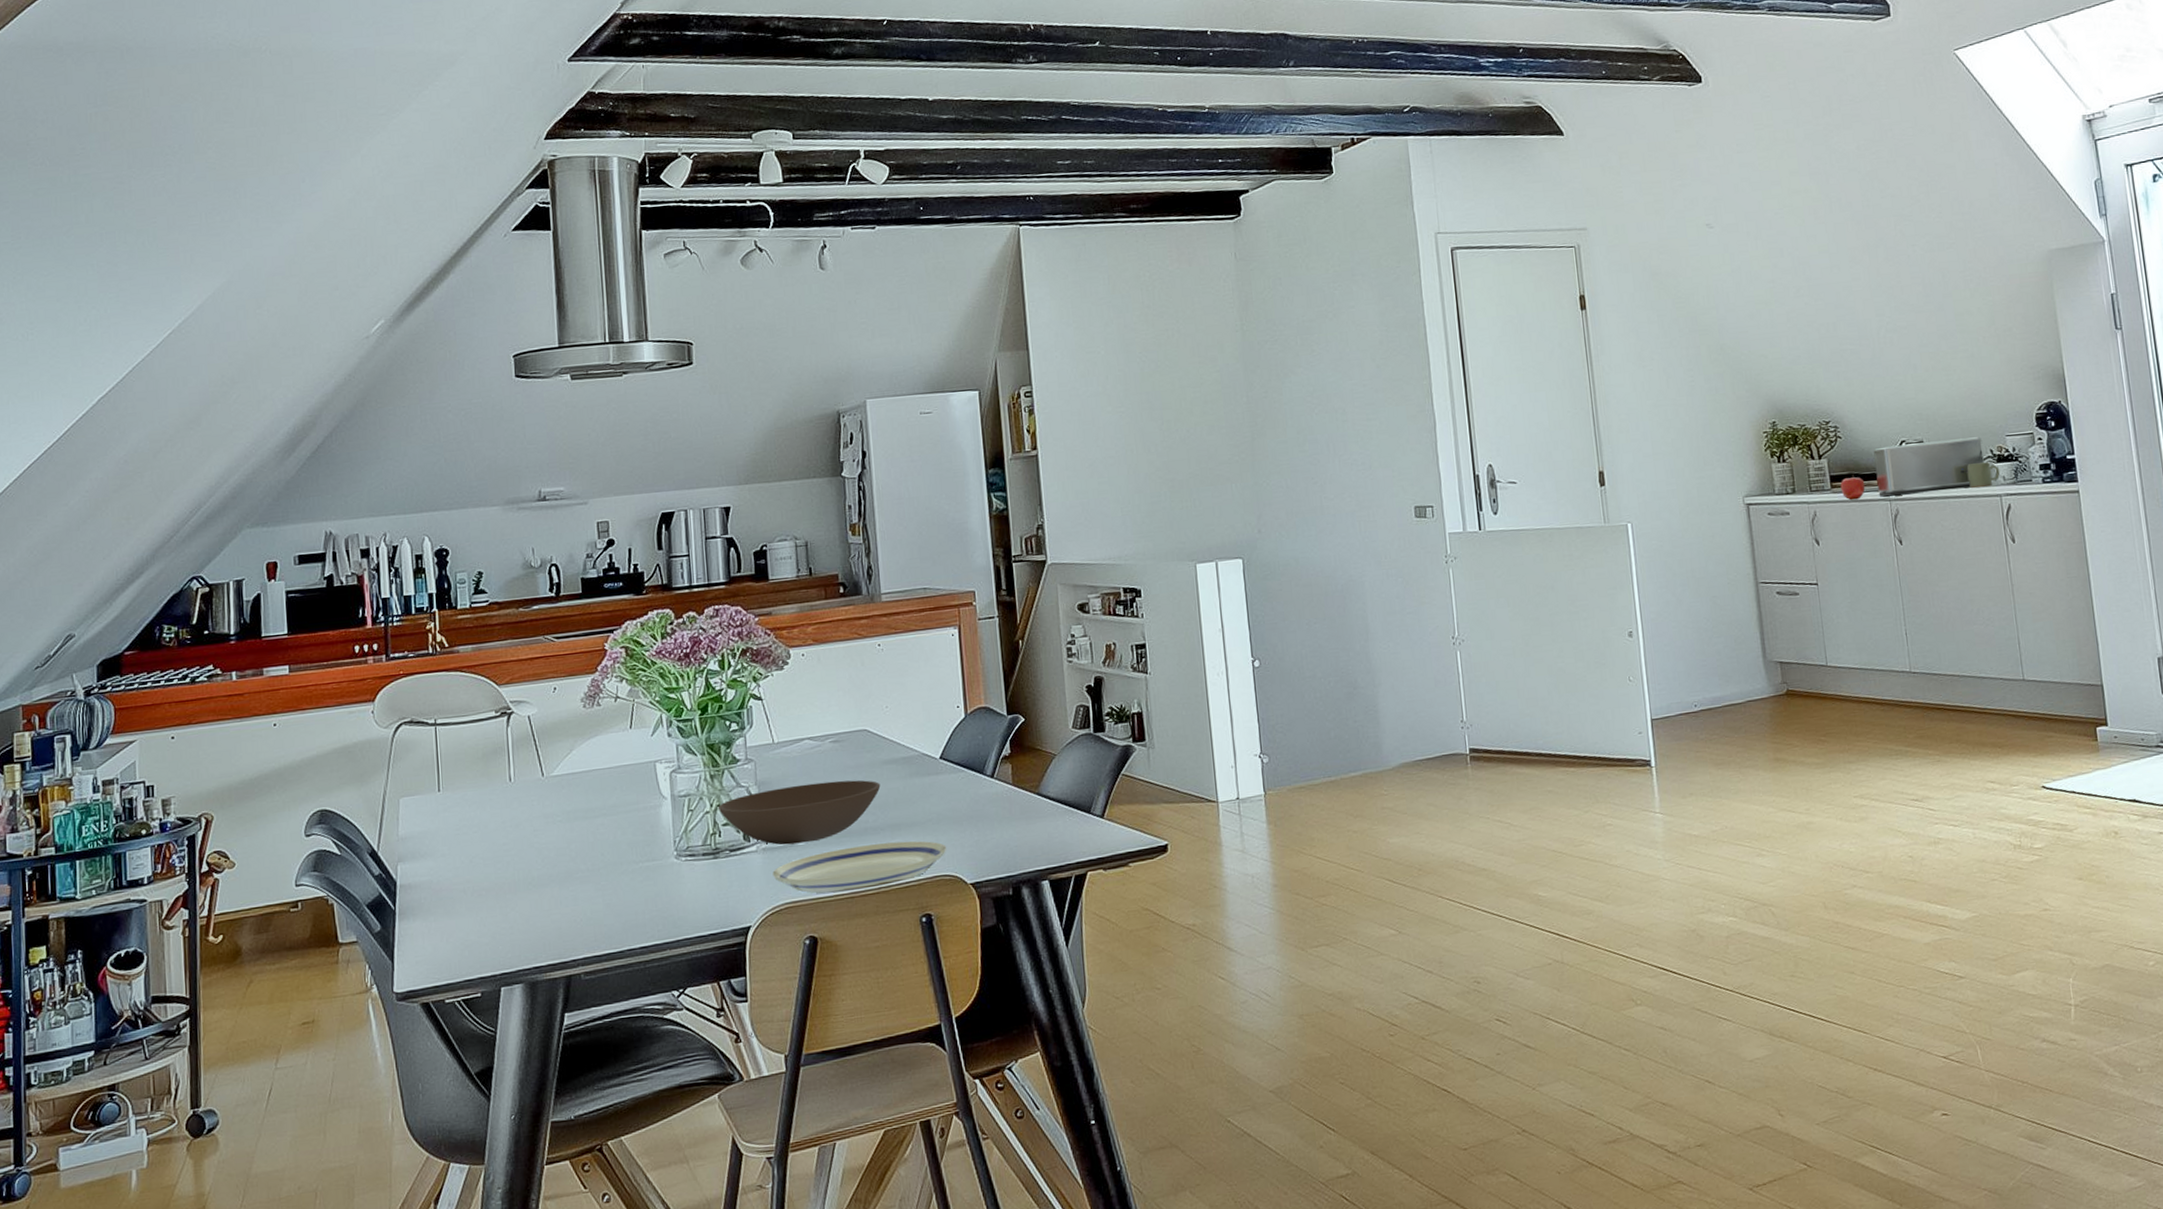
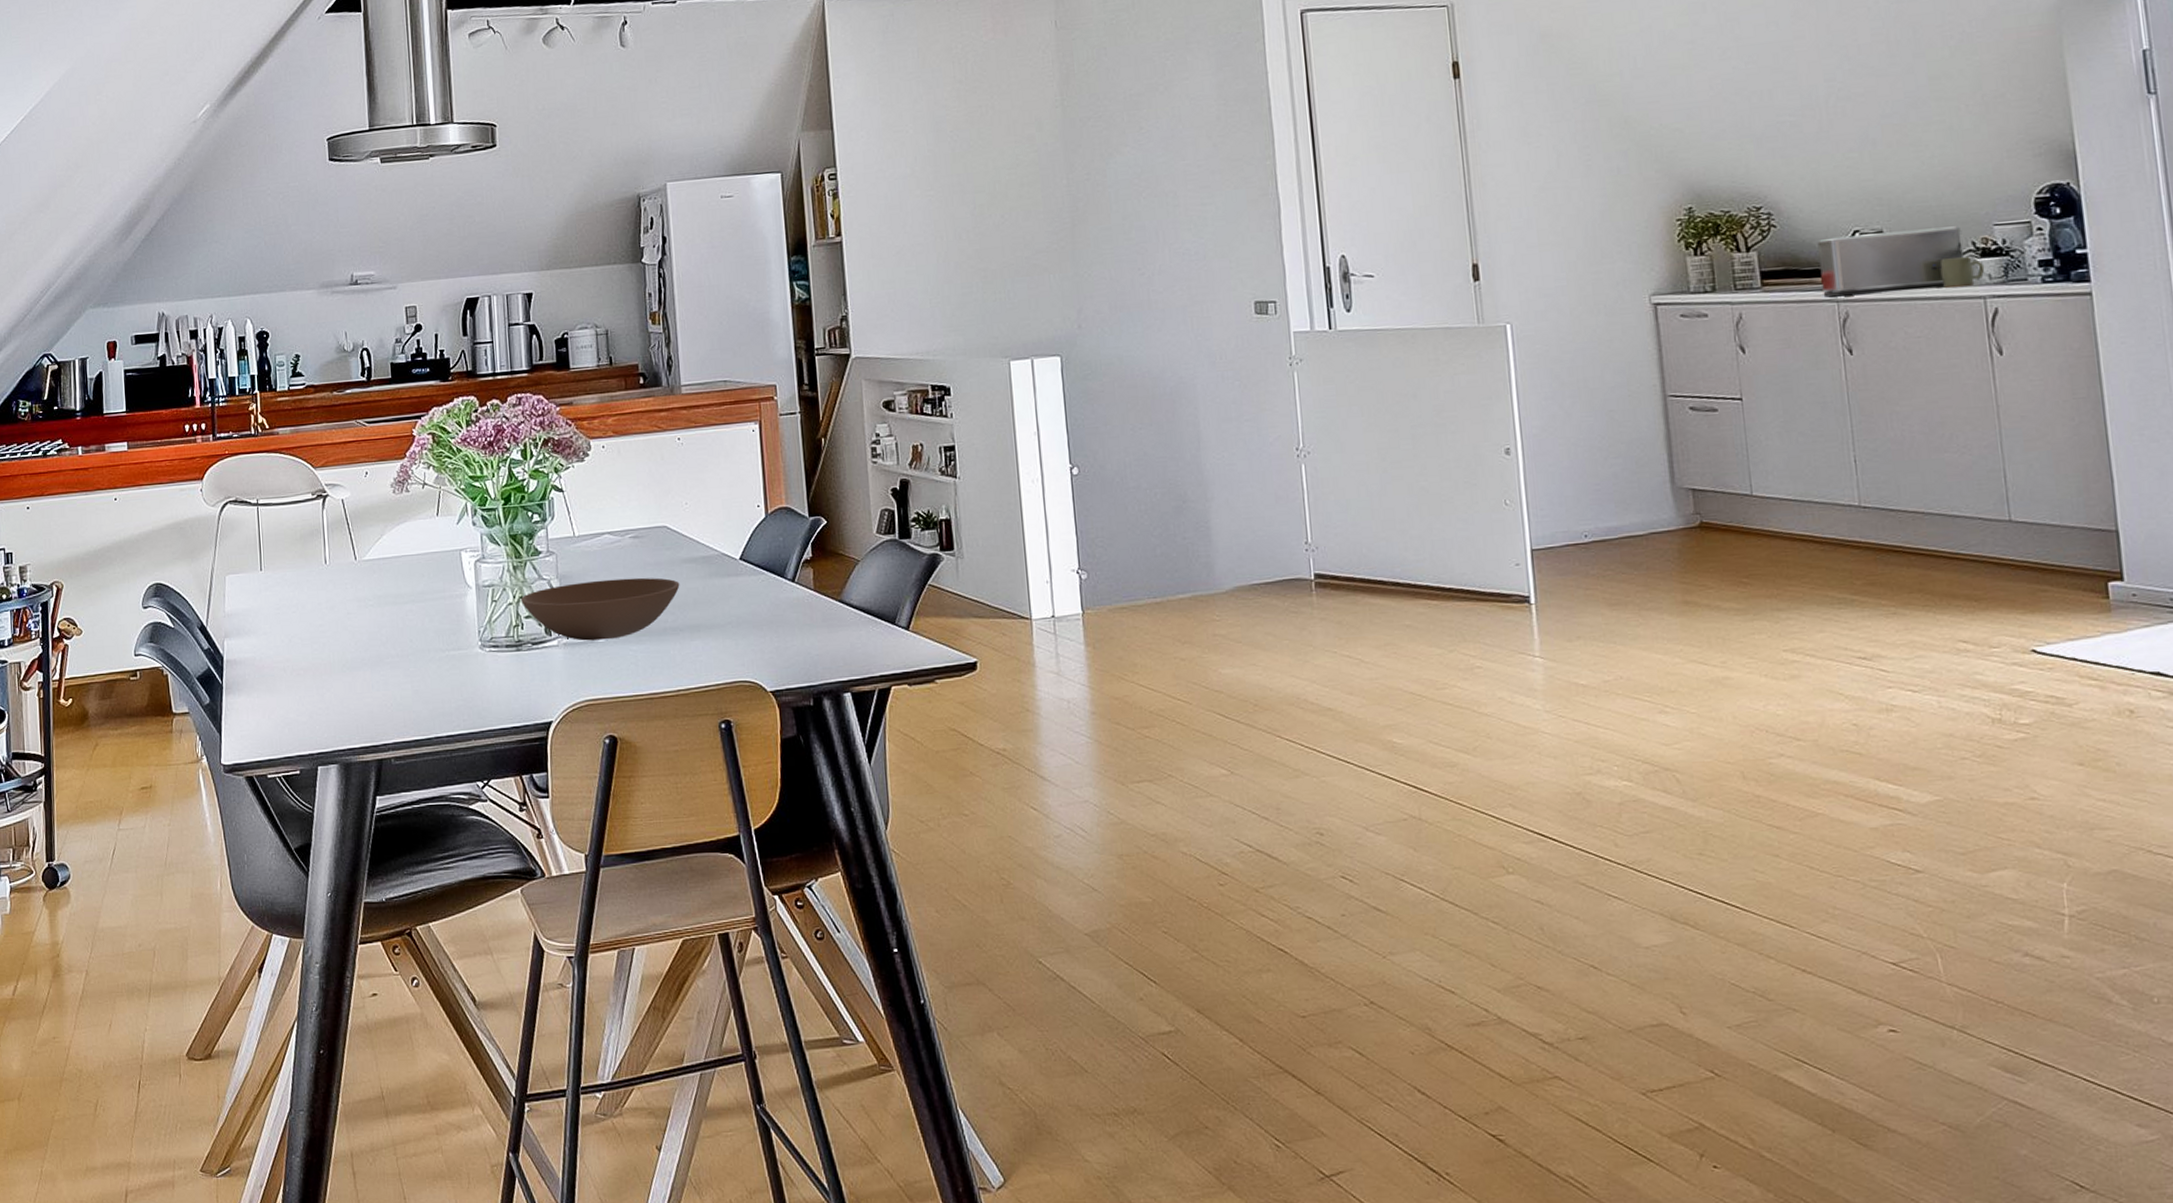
plate: present [772,841,947,893] -> none [573,643,747,693]
fruit: present [1840,475,1865,501] -> none [1773,271,1806,301]

